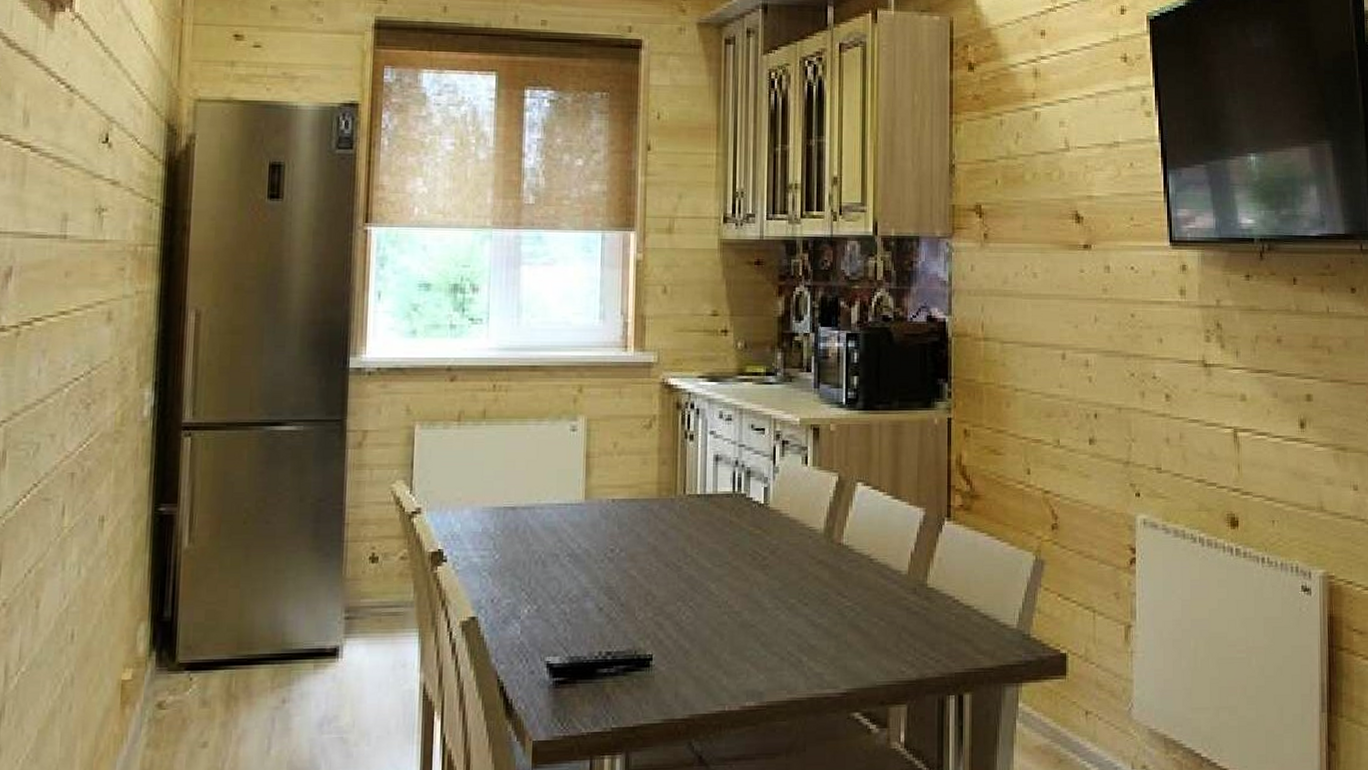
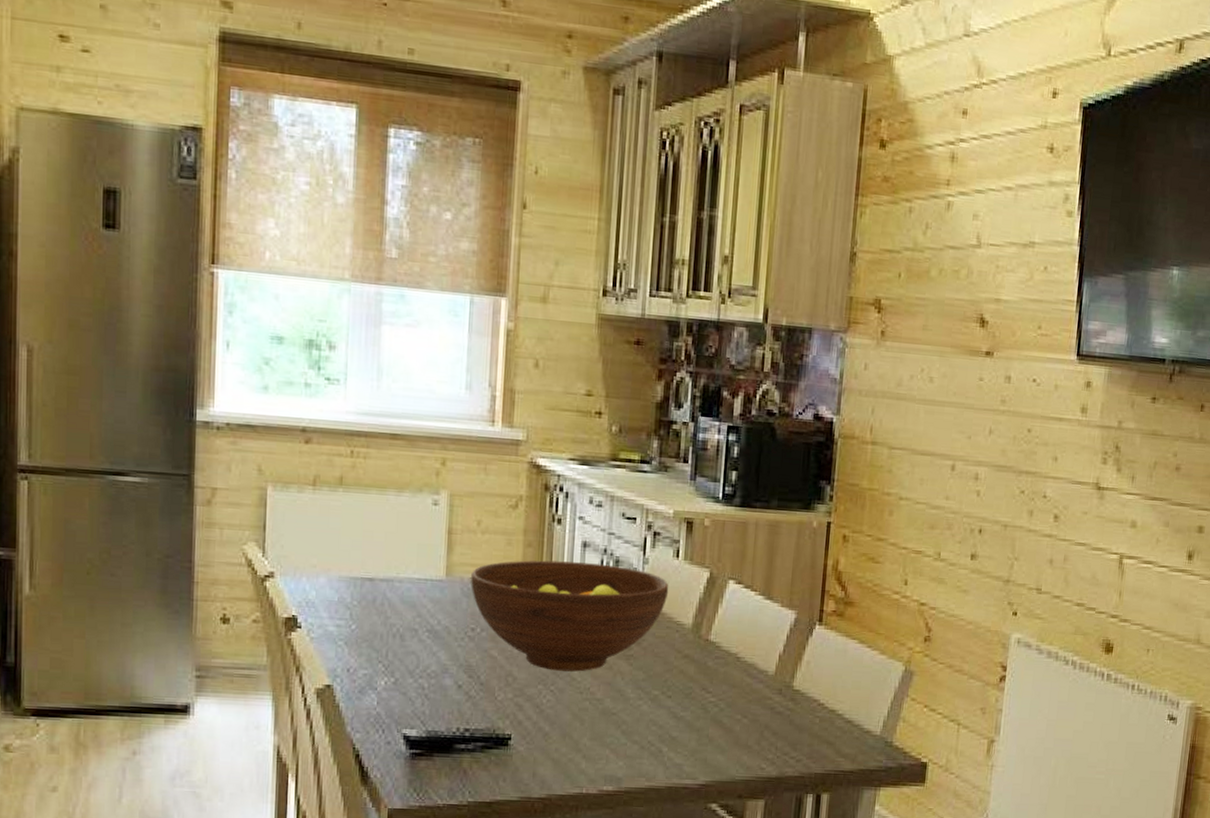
fruit bowl: none [609,476,800,586] -> present [471,560,669,672]

